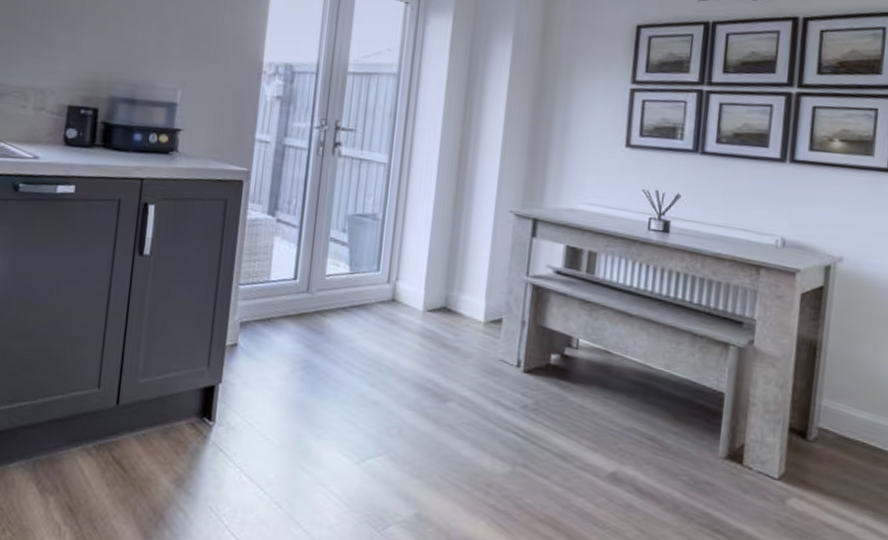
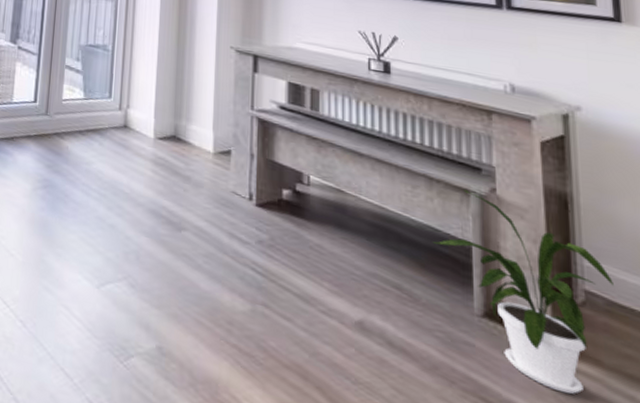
house plant: none [689,343,844,519] -> present [433,190,614,394]

